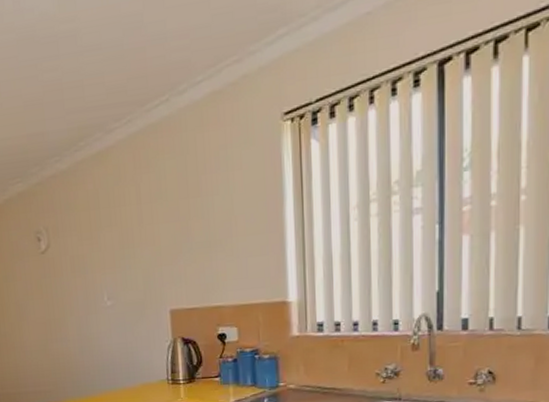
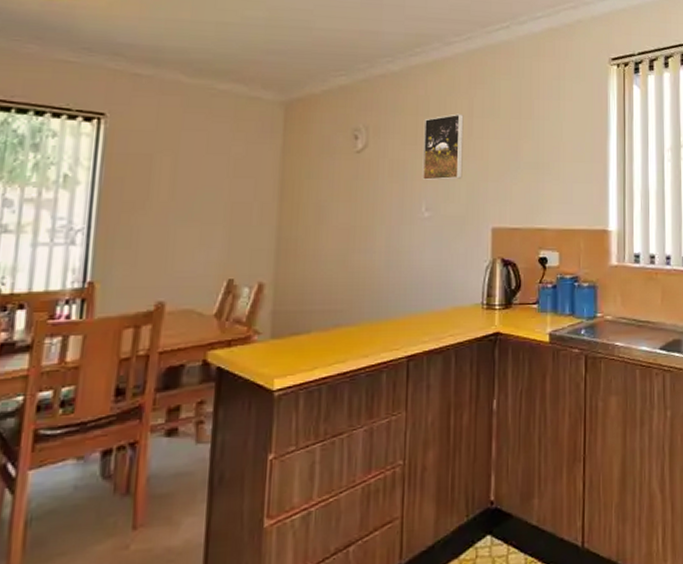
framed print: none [97,202,138,272] -> present [422,113,464,181]

